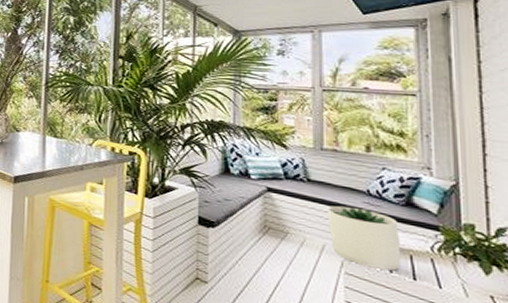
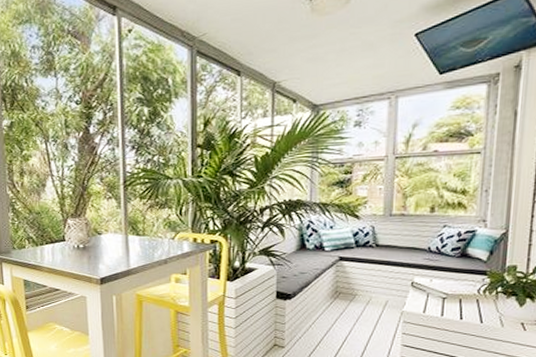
planter: present [327,206,401,271] -> none [391,264,453,316]

